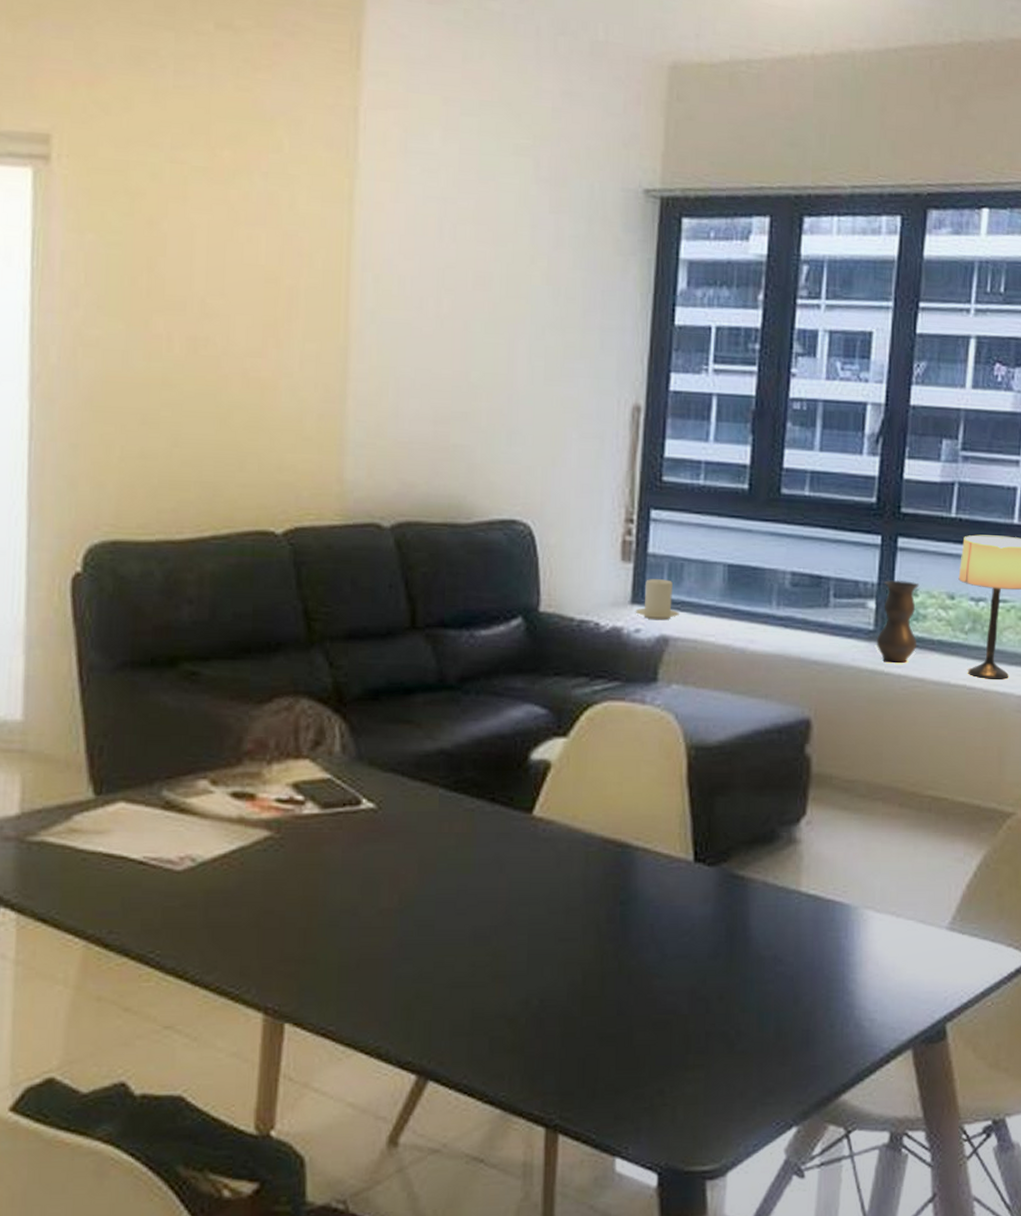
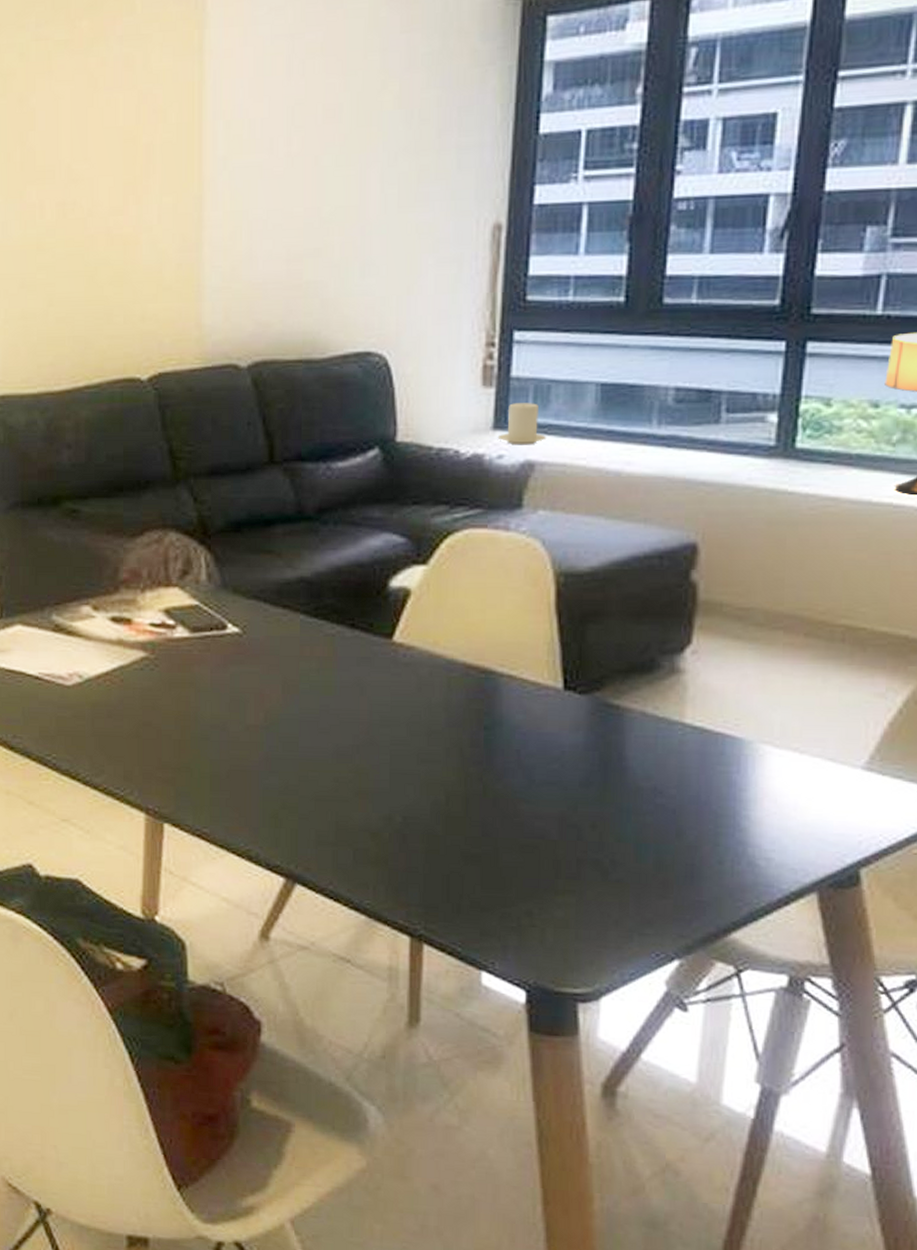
vase: present [876,579,920,664] -> none [778,389,834,482]

